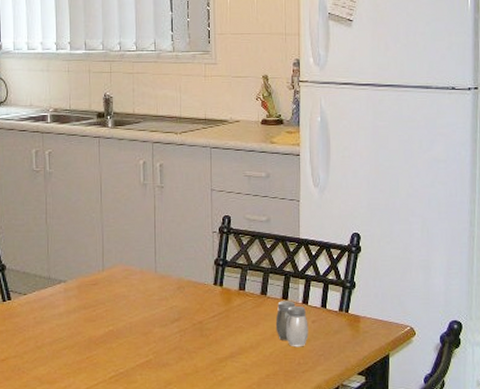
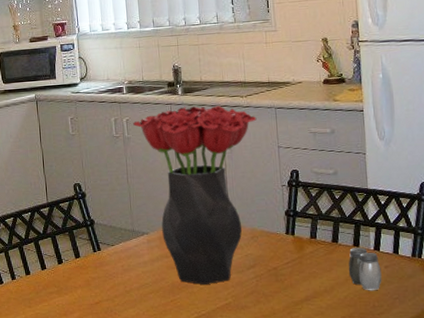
bouquet: none [56,141,191,339] -> present [133,106,257,284]

